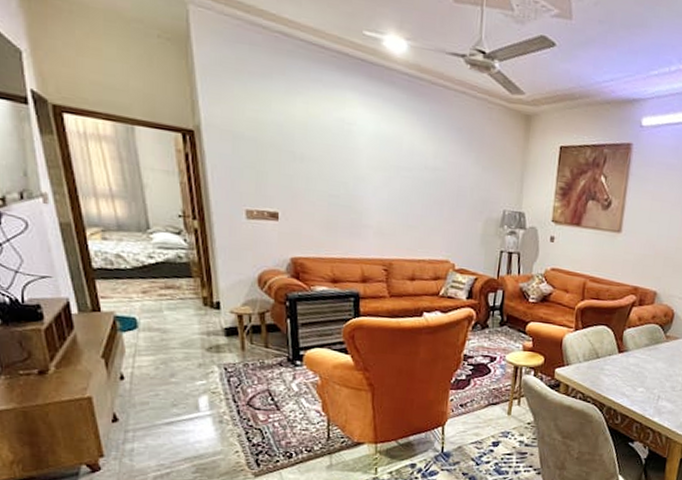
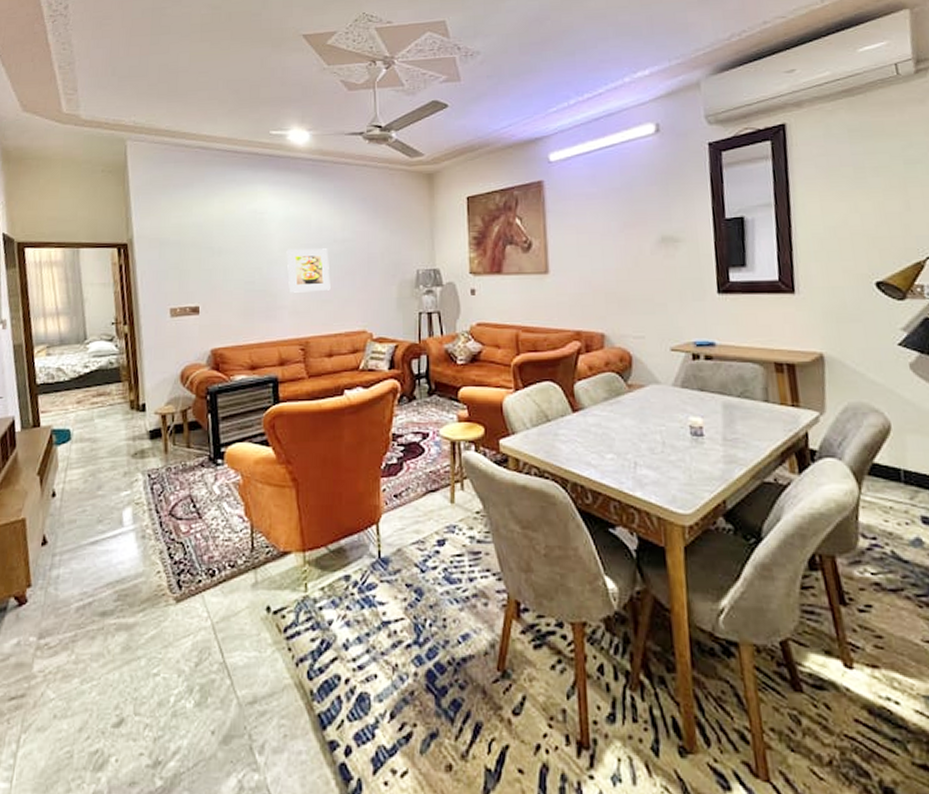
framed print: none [374,168,419,217] -> present [286,248,331,293]

